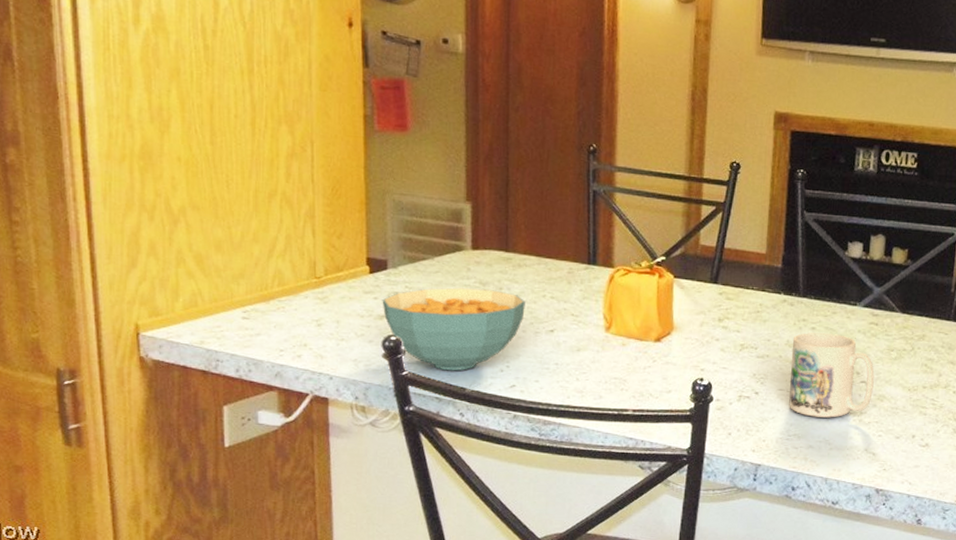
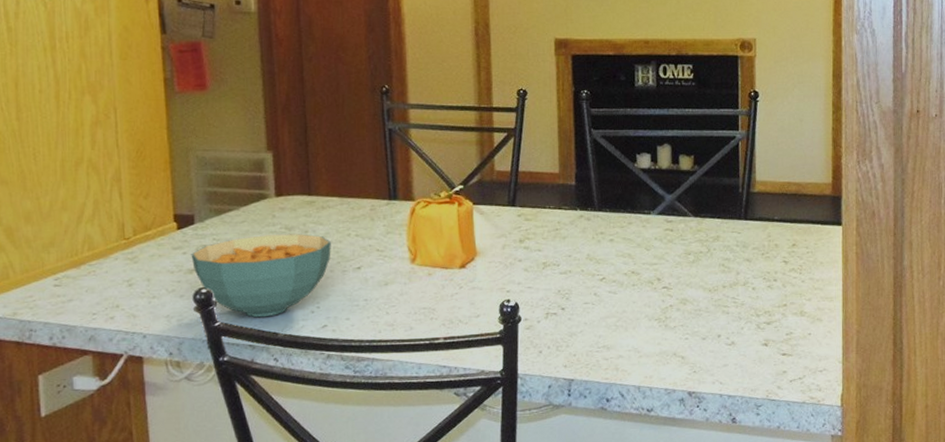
mug: present [789,333,875,418] -> none [594,244,675,327]

